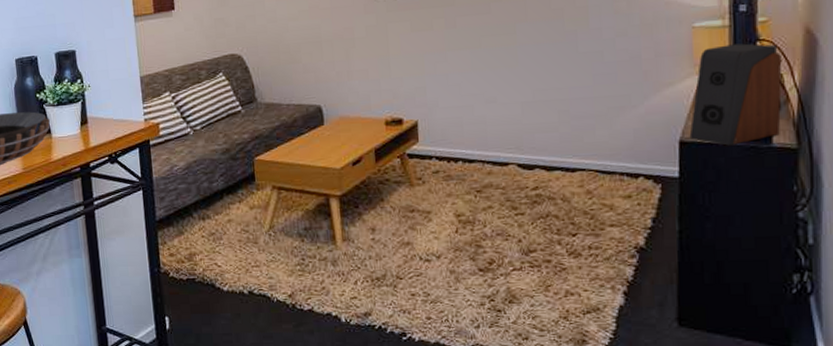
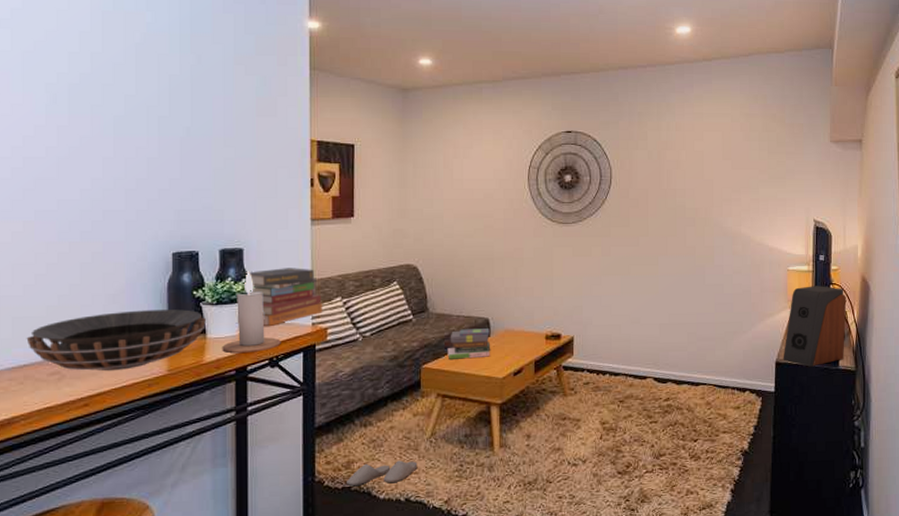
candle: none [66,71,118,151] -> present [222,271,281,354]
books: none [75,65,154,125] -> present [235,268,323,327]
slippers: none [189,253,259,278] -> present [346,460,418,487]
books: none [279,116,326,150] -> present [447,328,491,359]

